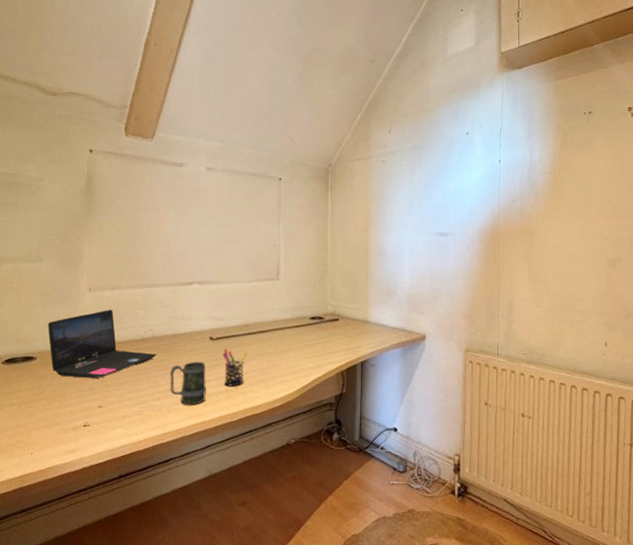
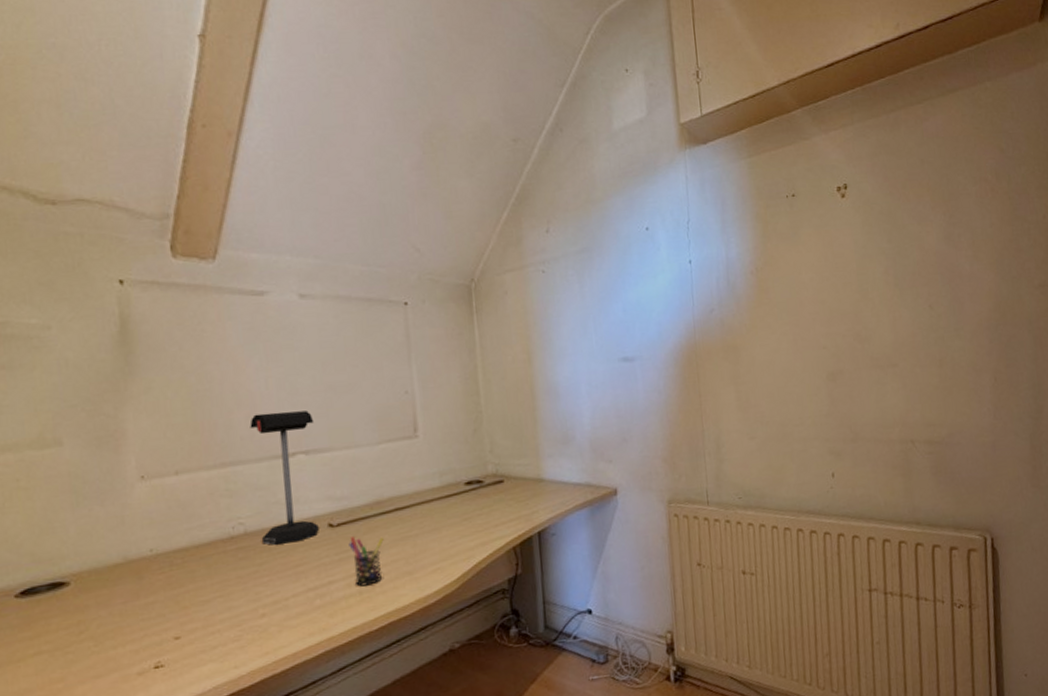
laptop: present [48,310,157,378] -> none [82,502,255,604]
desk lamp: none [163,251,208,348] -> present [250,410,319,545]
mug: present [170,361,206,406] -> none [276,557,331,620]

